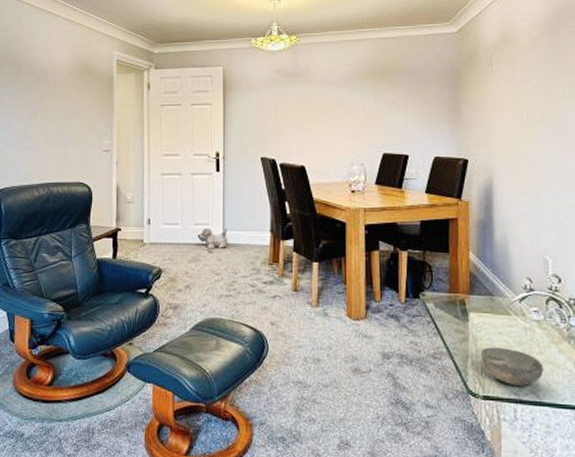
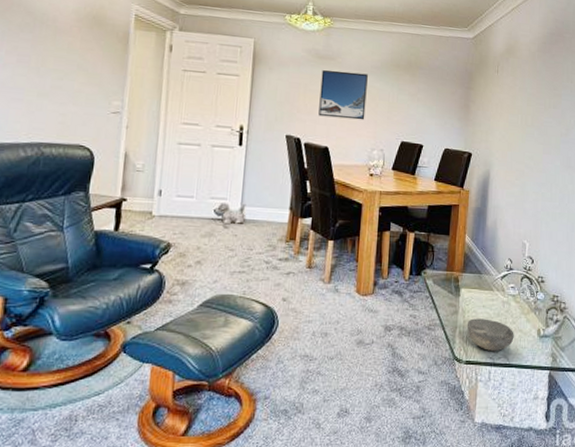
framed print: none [291,86,341,135] -> present [318,70,368,120]

